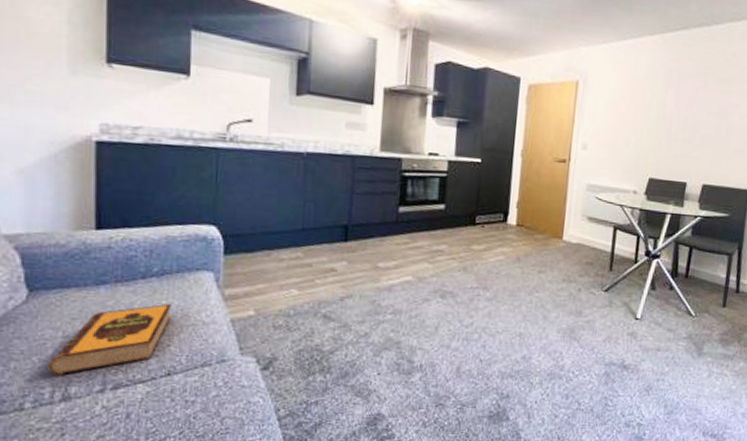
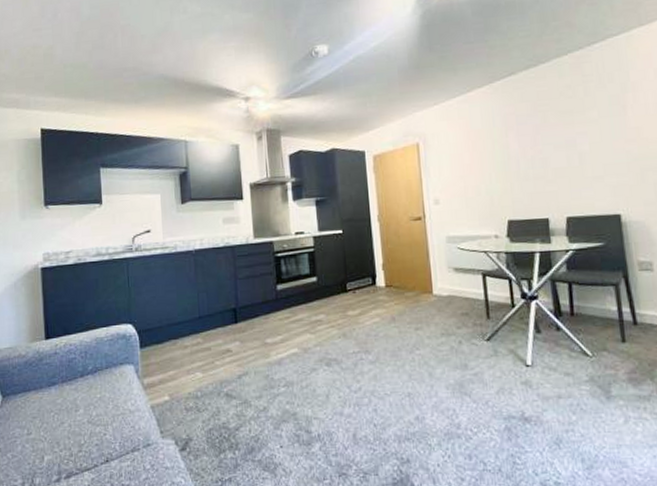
hardback book: present [47,303,172,376] -> none [18,396,105,469]

